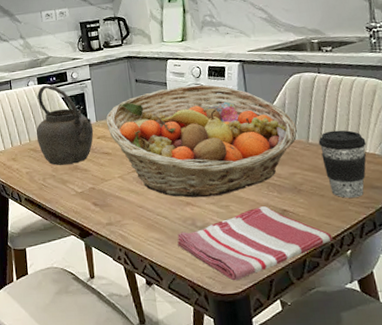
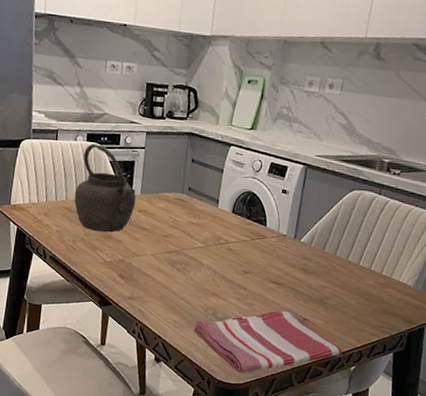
fruit basket: present [106,84,298,198] -> none [151,175,341,293]
coffee cup: present [318,130,367,198] -> none [354,253,403,321]

